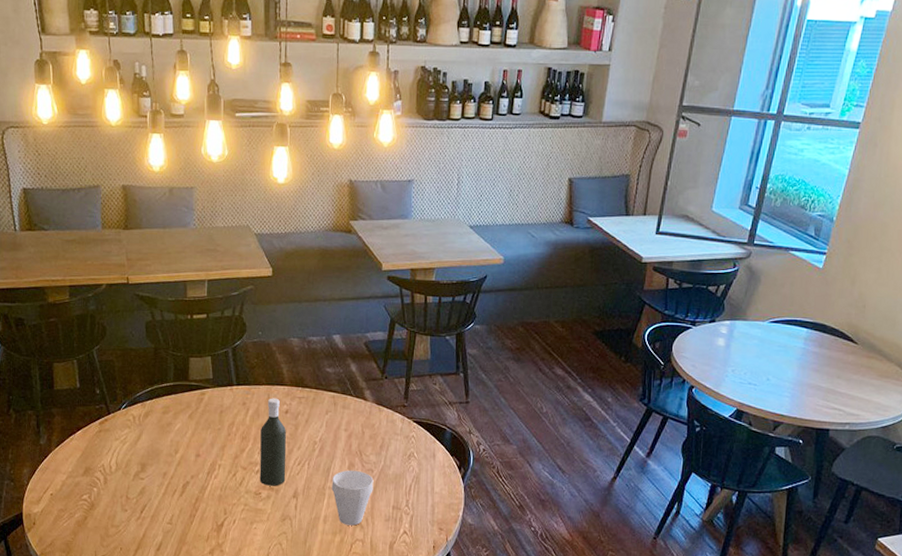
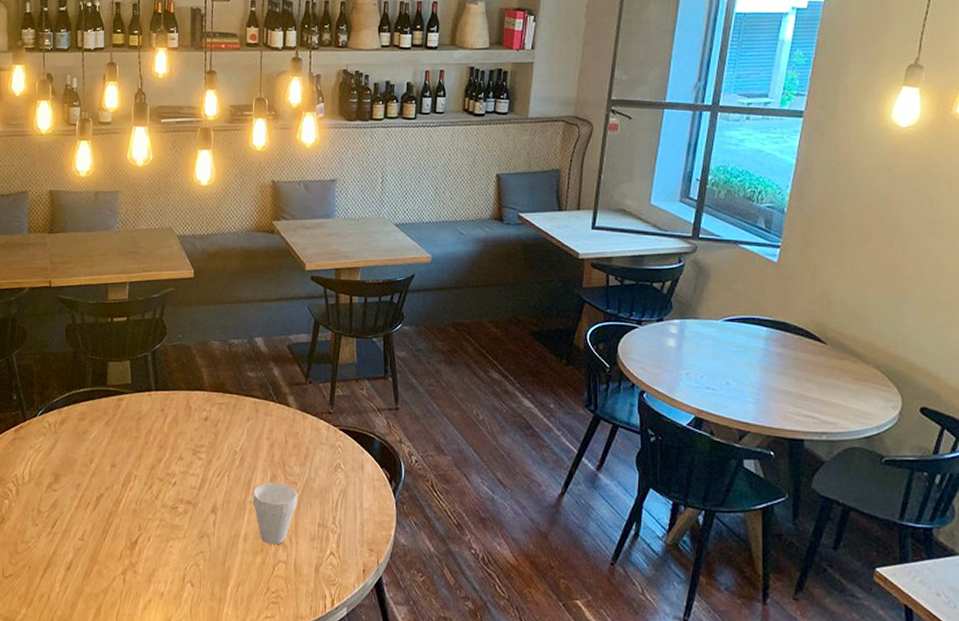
bottle: present [259,398,286,486] -> none [176,404,205,500]

